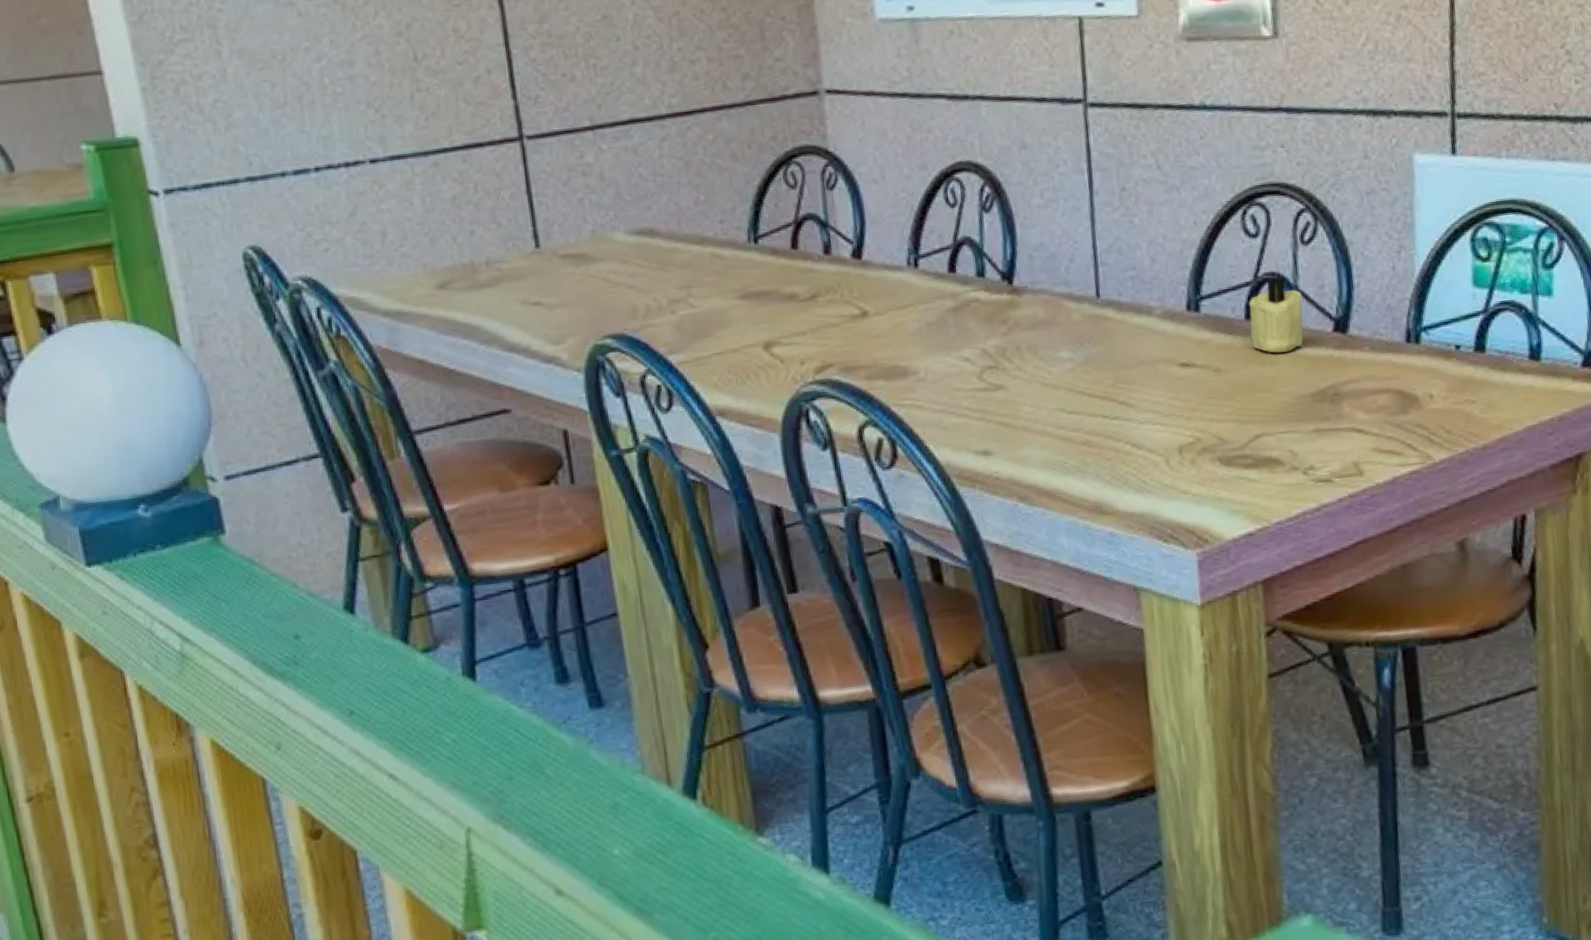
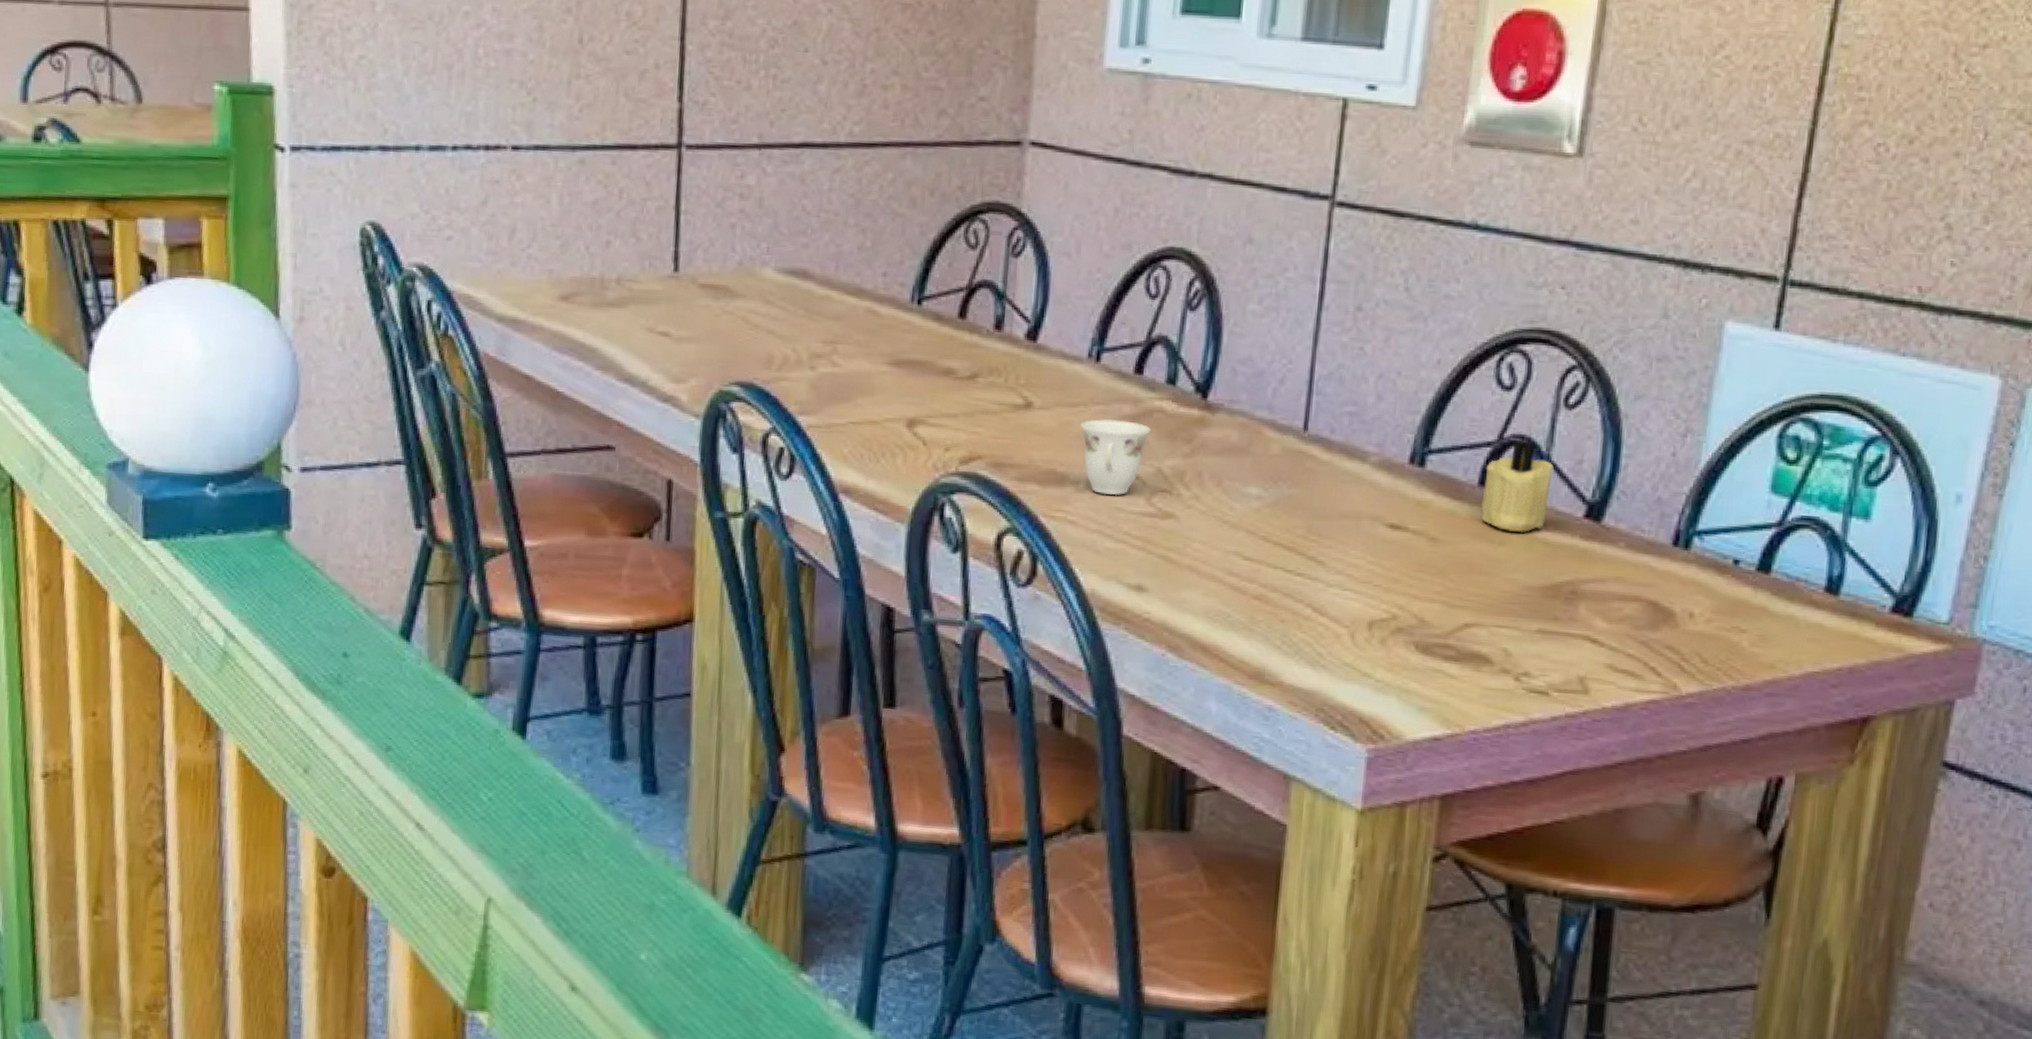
teacup: none [911,313,971,380] -> present [1080,419,1151,496]

